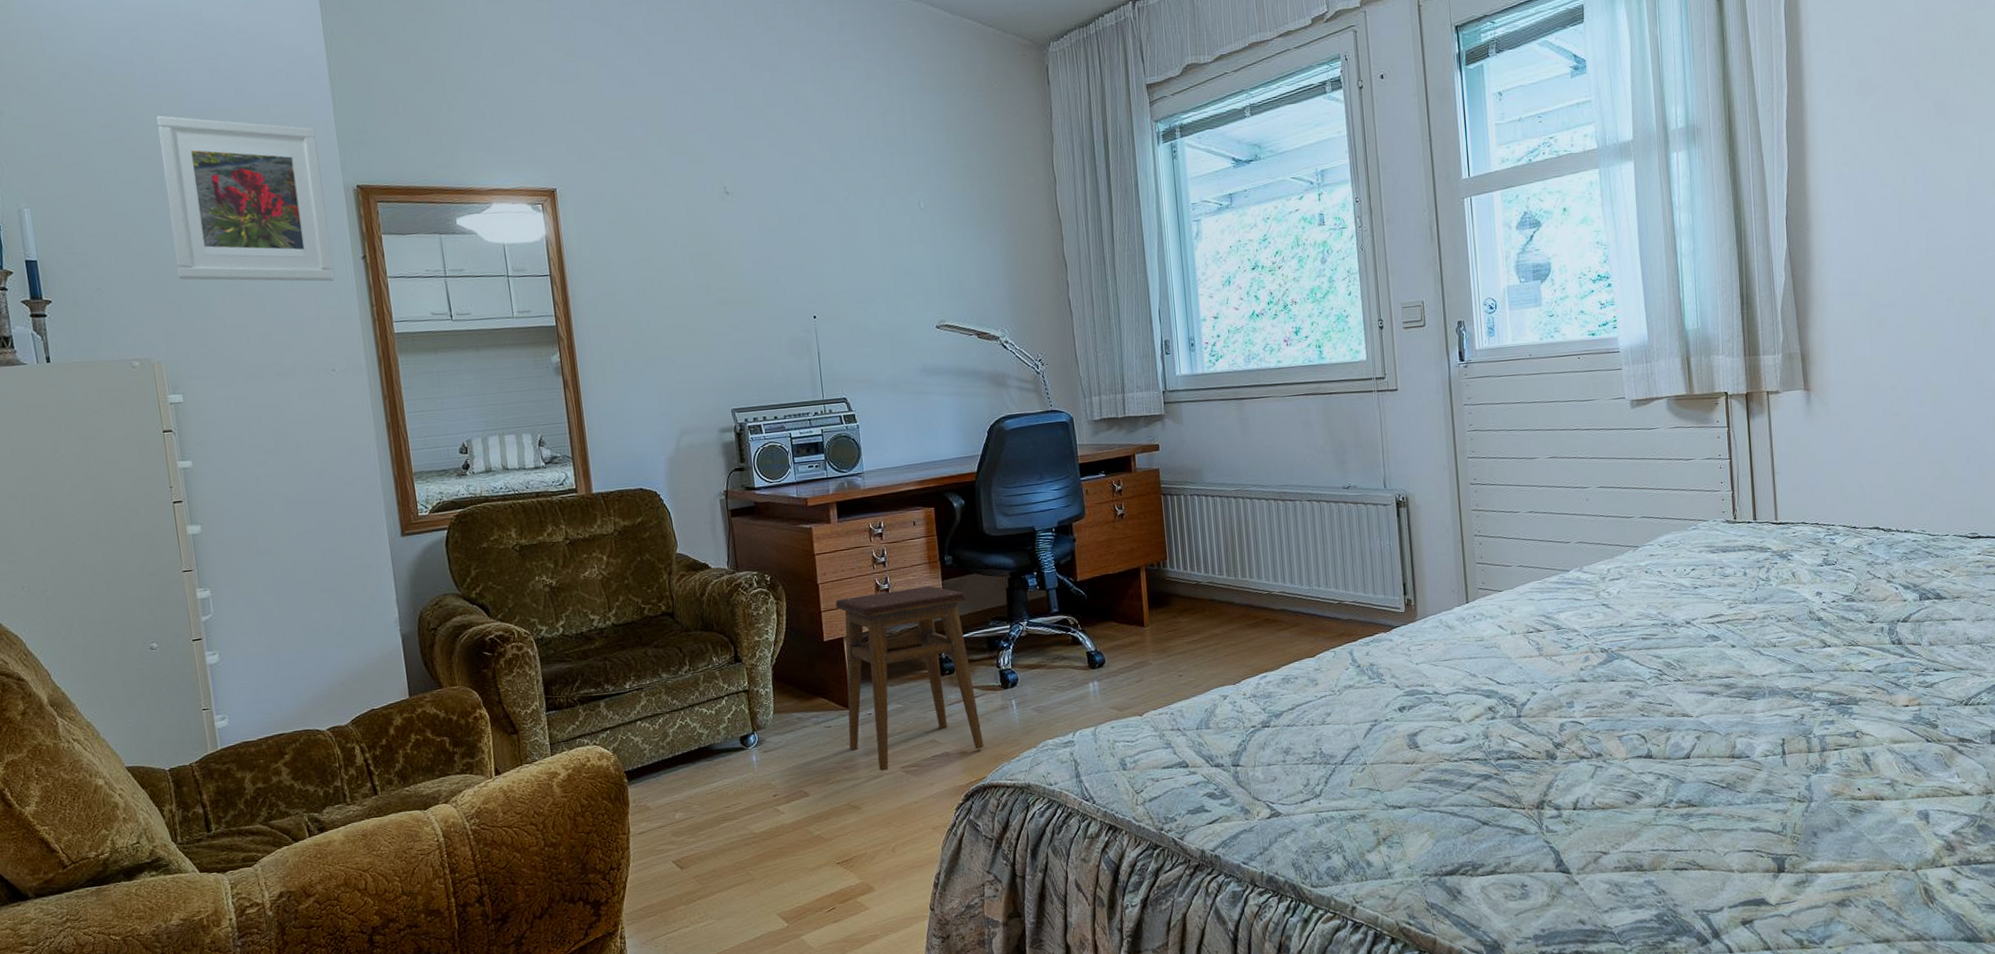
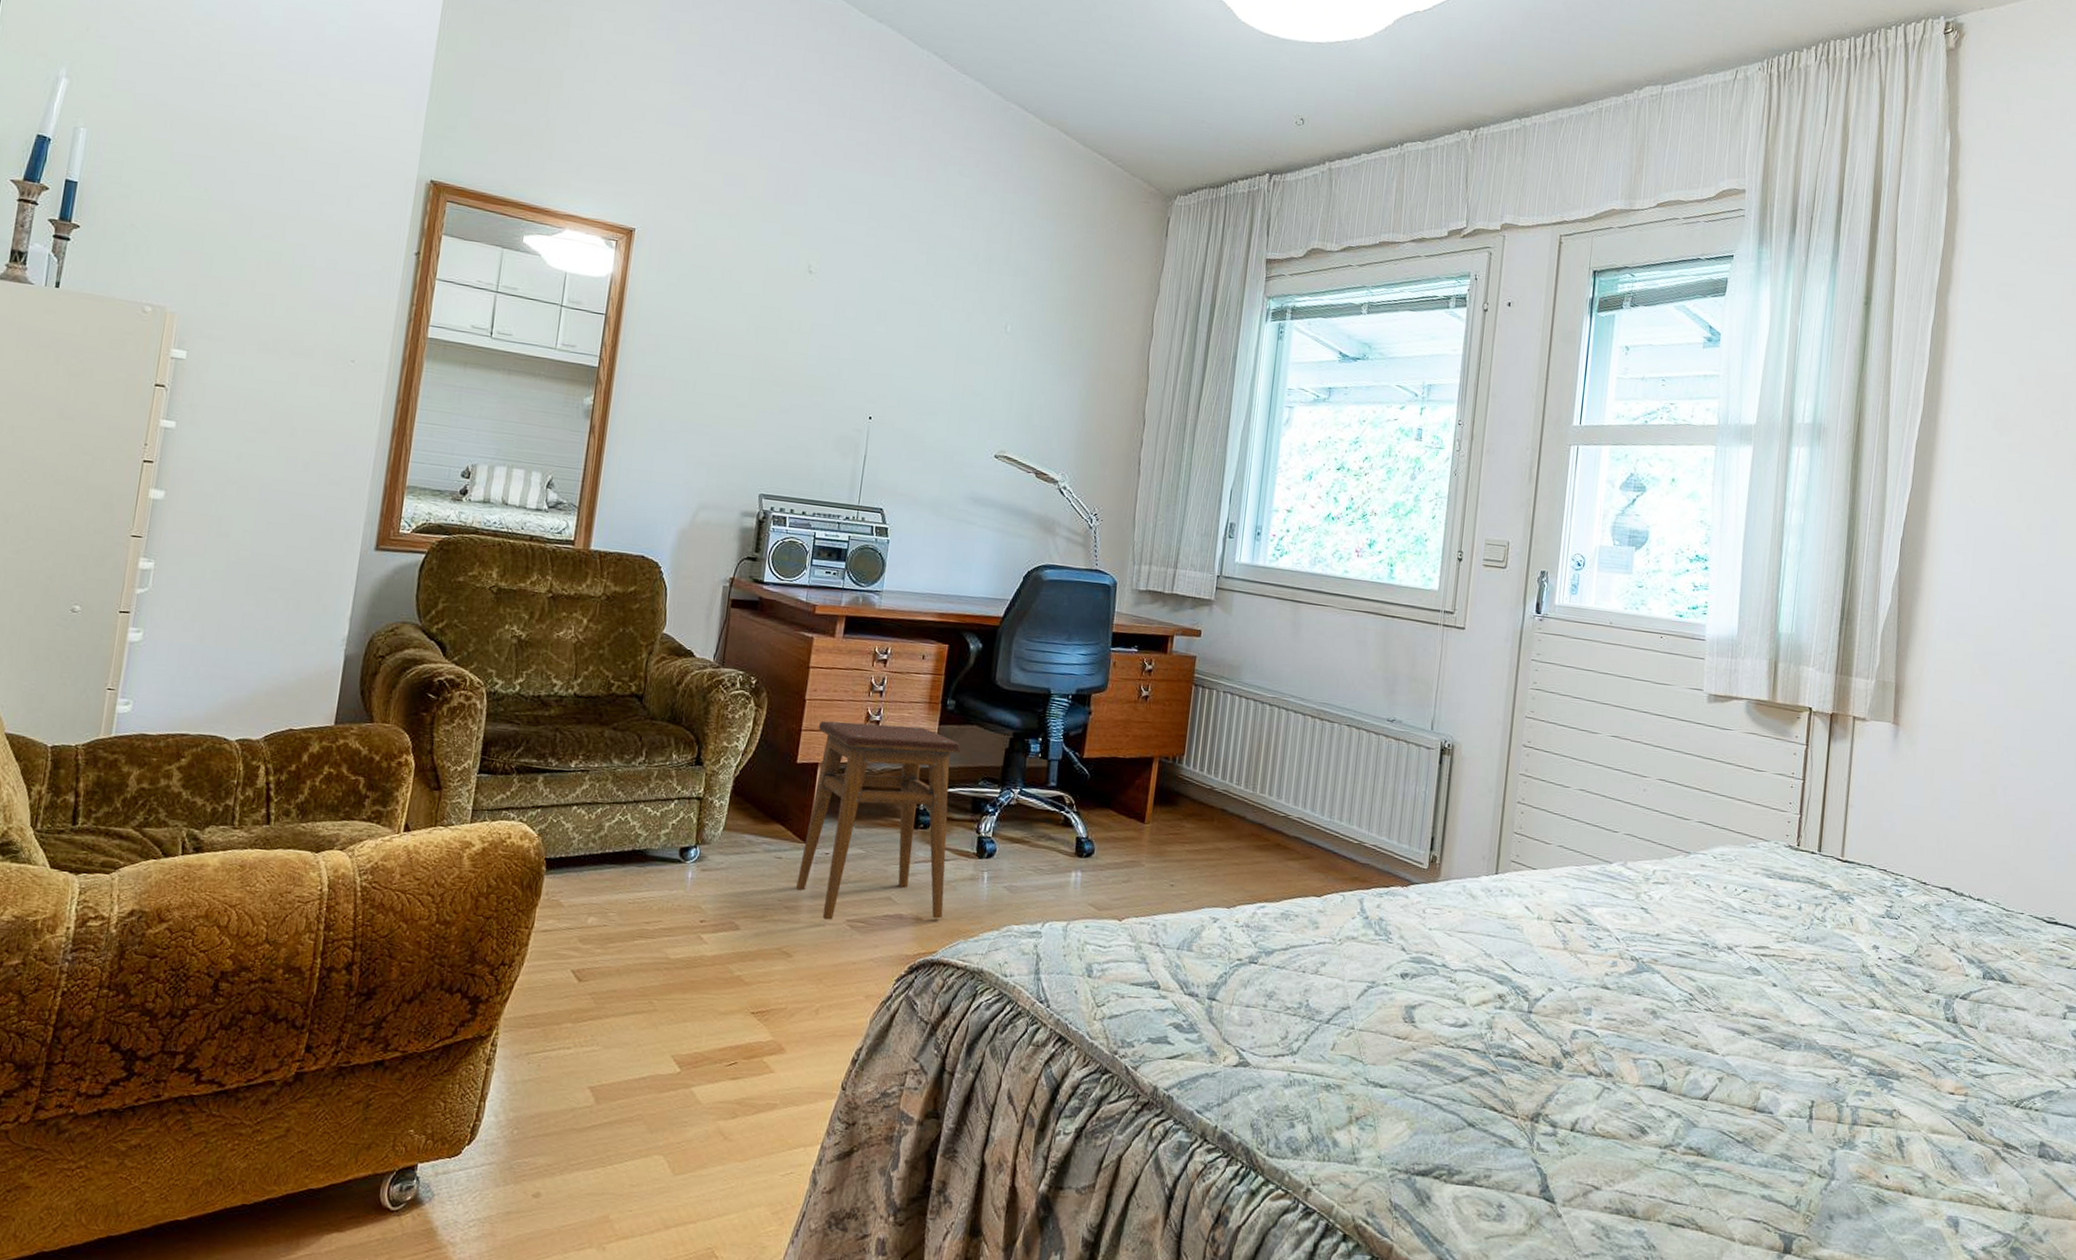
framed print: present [156,115,335,282] -> none [219,66,405,271]

